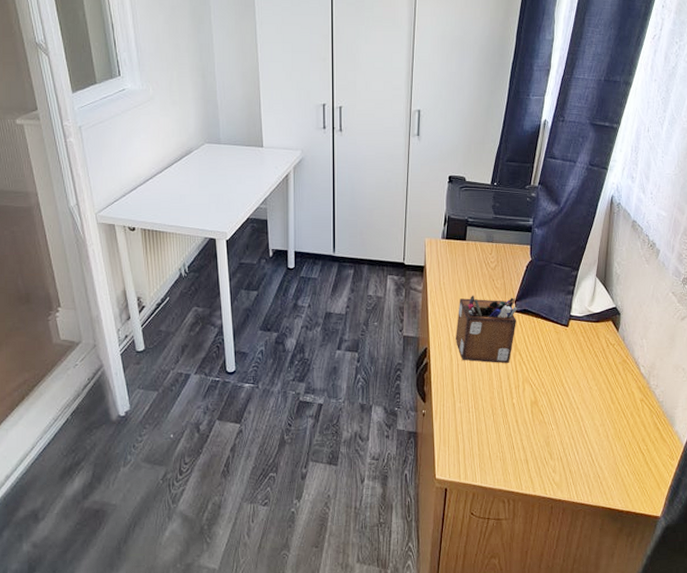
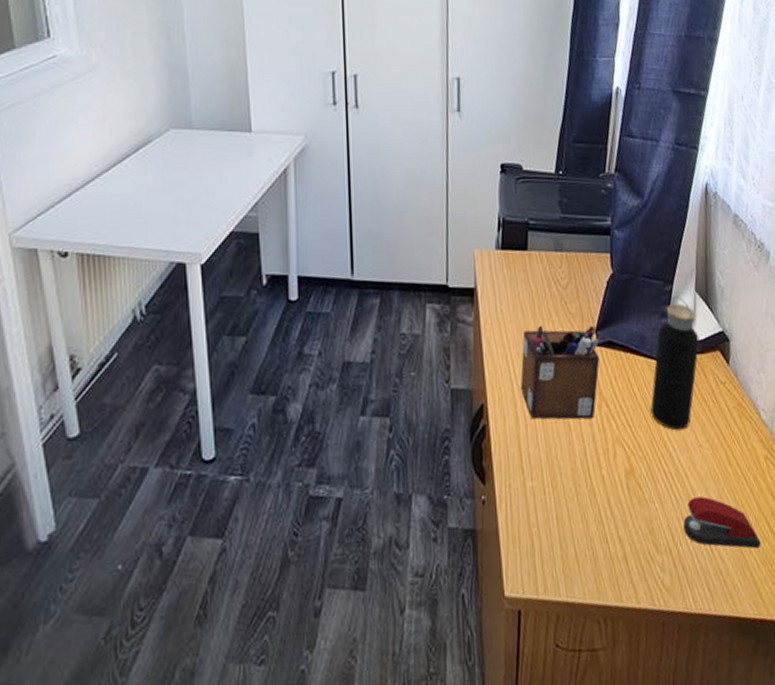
water bottle: none [554,279,596,376] -> present [650,296,700,431]
stapler: none [573,424,632,463] -> present [683,496,761,549]

